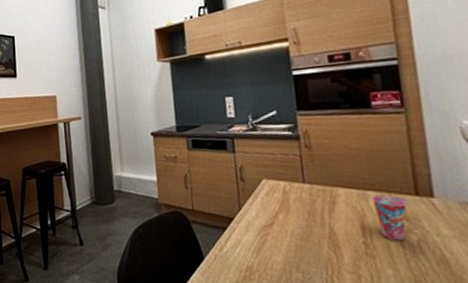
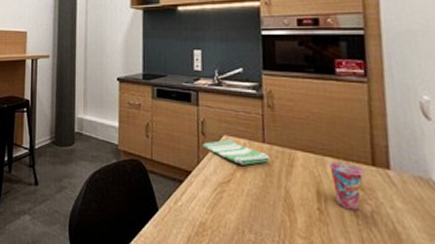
dish towel: none [242,183,311,207] -> present [202,139,270,165]

